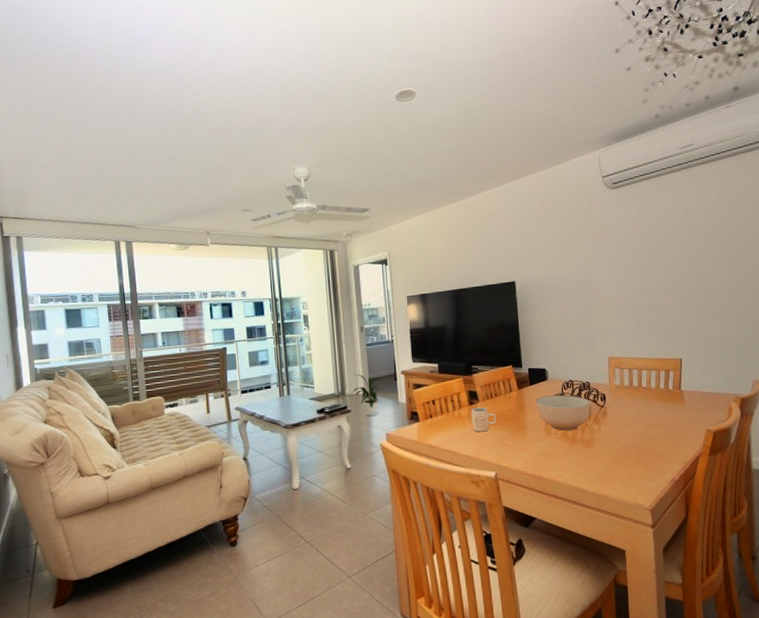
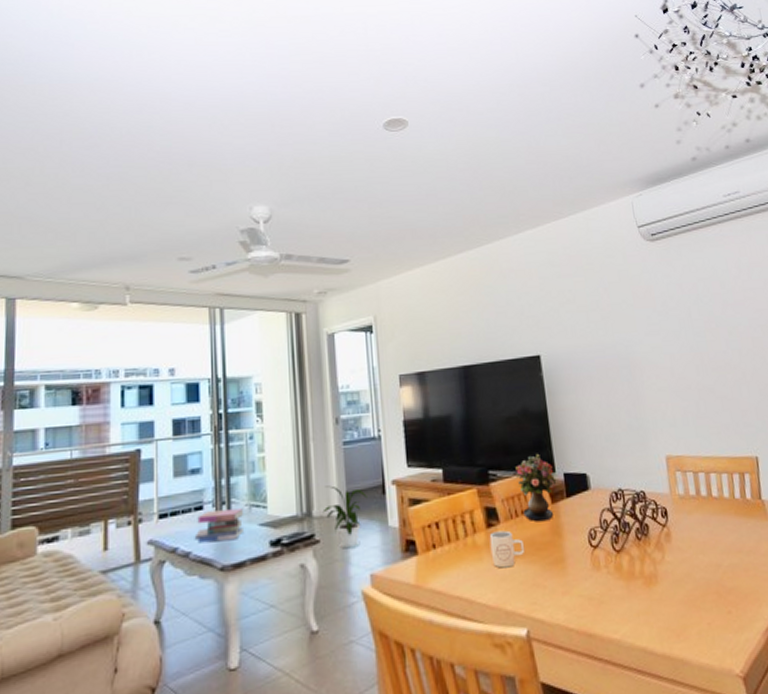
books: none [266,388,299,410] -> present [194,508,244,544]
bouquet: none [492,354,522,402] -> present [515,453,556,522]
bowl: present [535,395,591,431] -> none [575,510,650,562]

